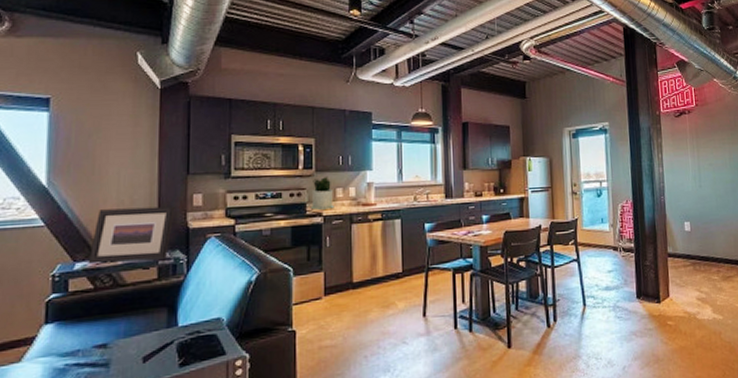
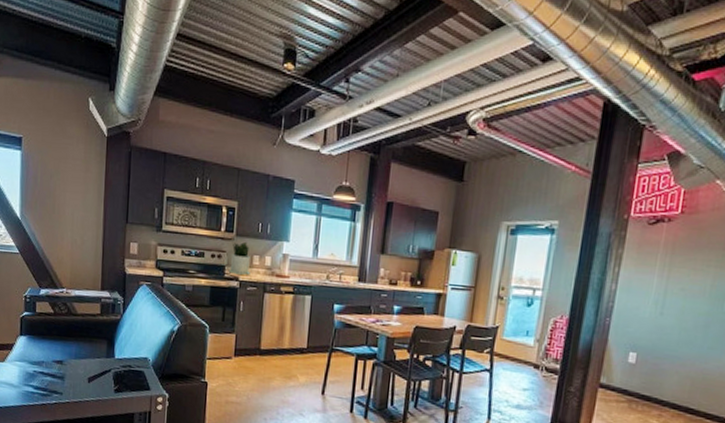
picture frame: present [88,206,175,264] -> none [49,245,116,298]

